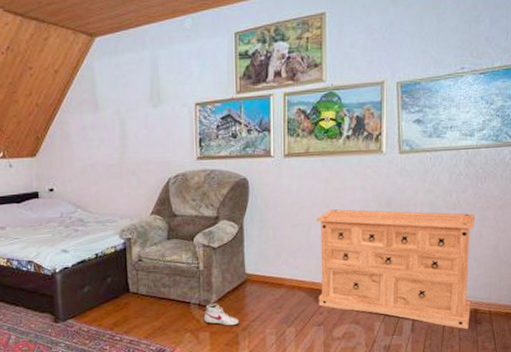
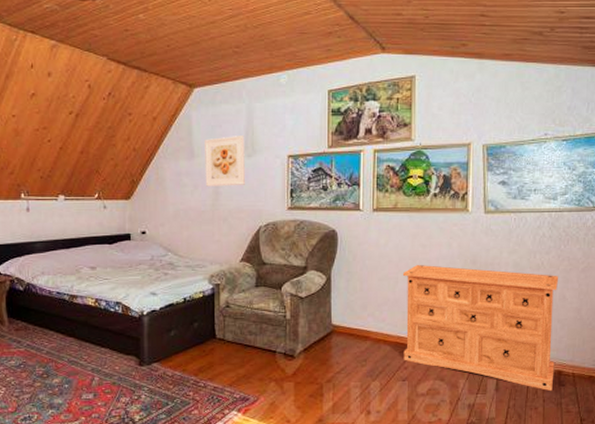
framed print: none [109,85,152,140] -> present [205,136,245,187]
shoe: present [204,303,239,326] -> none [289,353,324,377]

